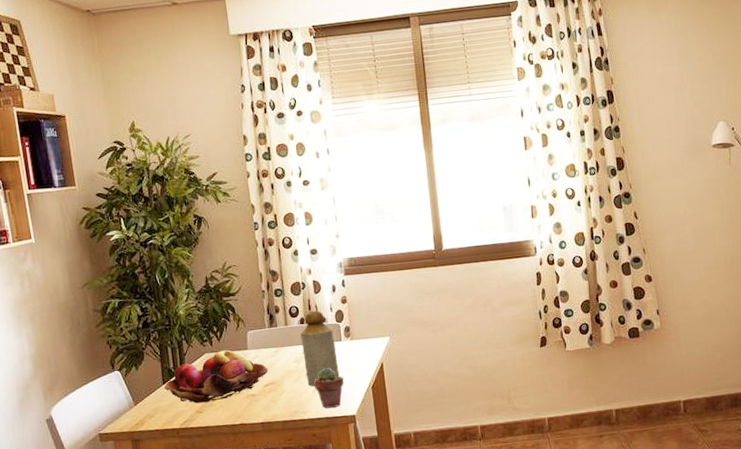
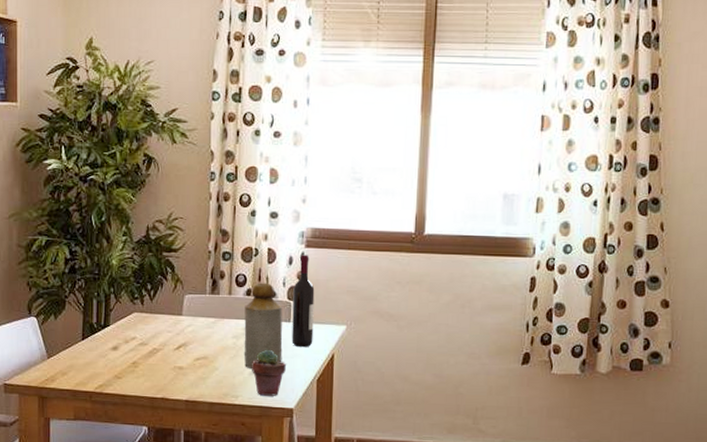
fruit basket: present [164,350,269,404] -> none [82,312,203,368]
wine bottle: none [339,281,364,362] -> present [292,255,315,348]

